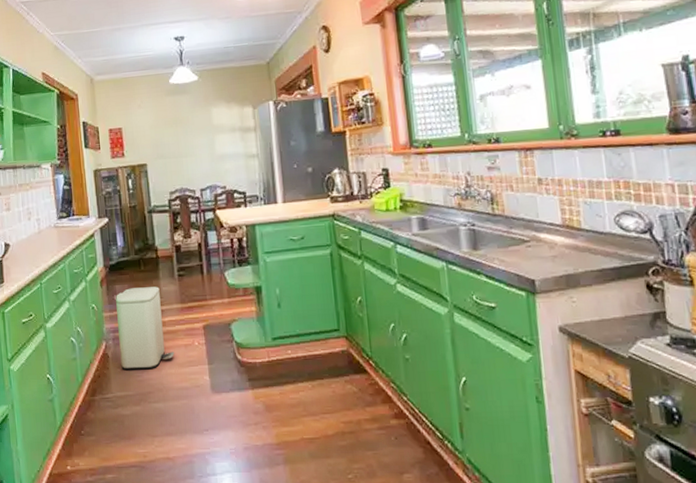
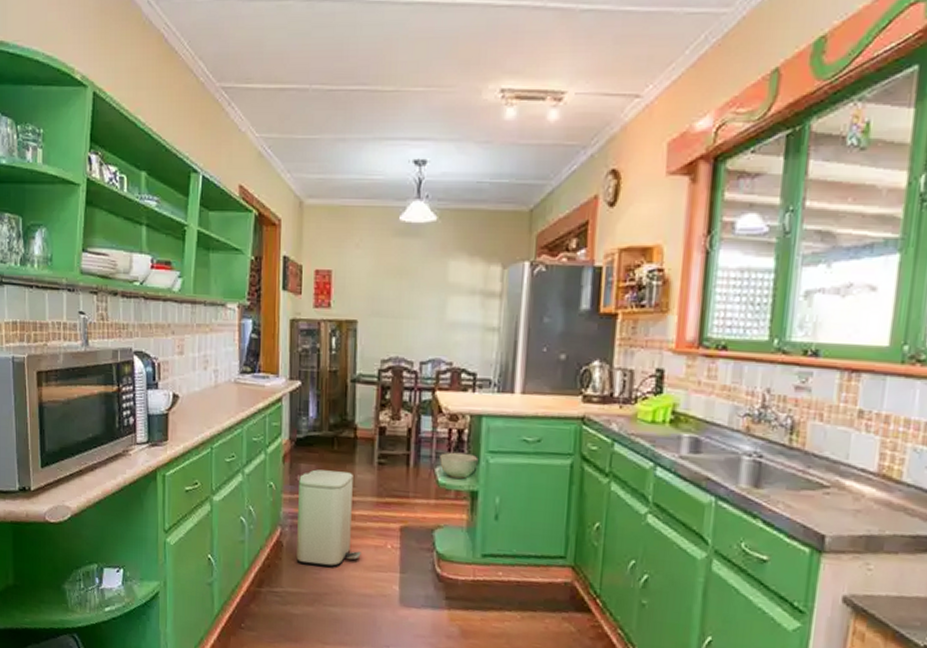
bowl: none [227,256,258,278] -> present [440,452,478,479]

